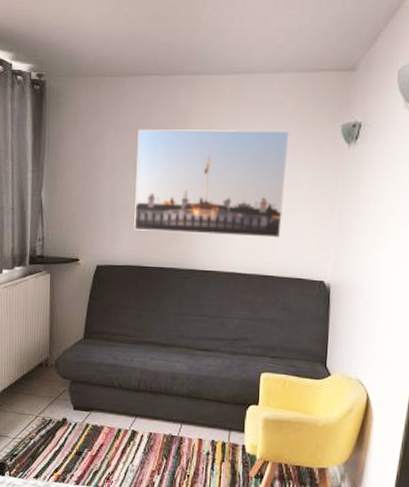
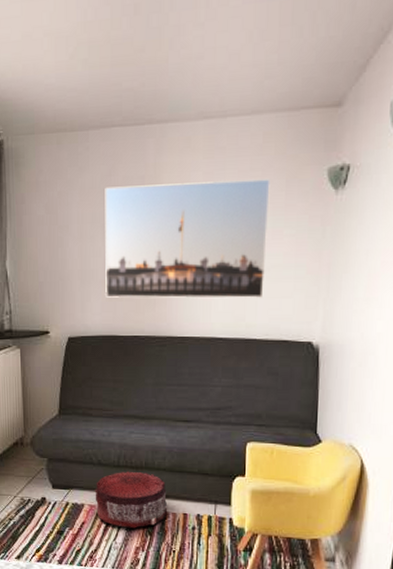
pouf: none [114,395,184,452] -> present [95,471,168,528]

